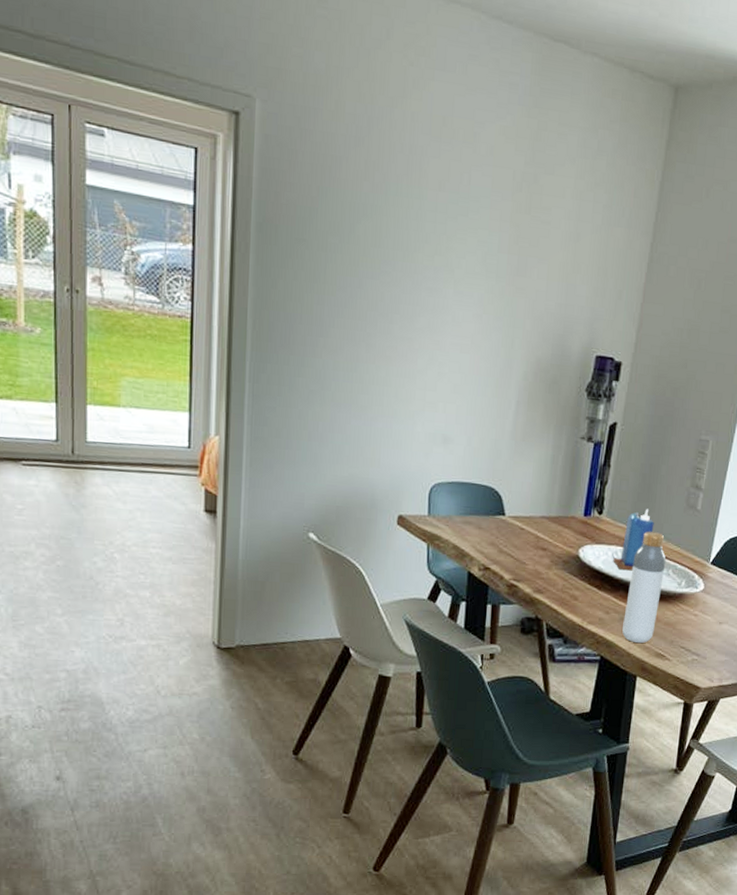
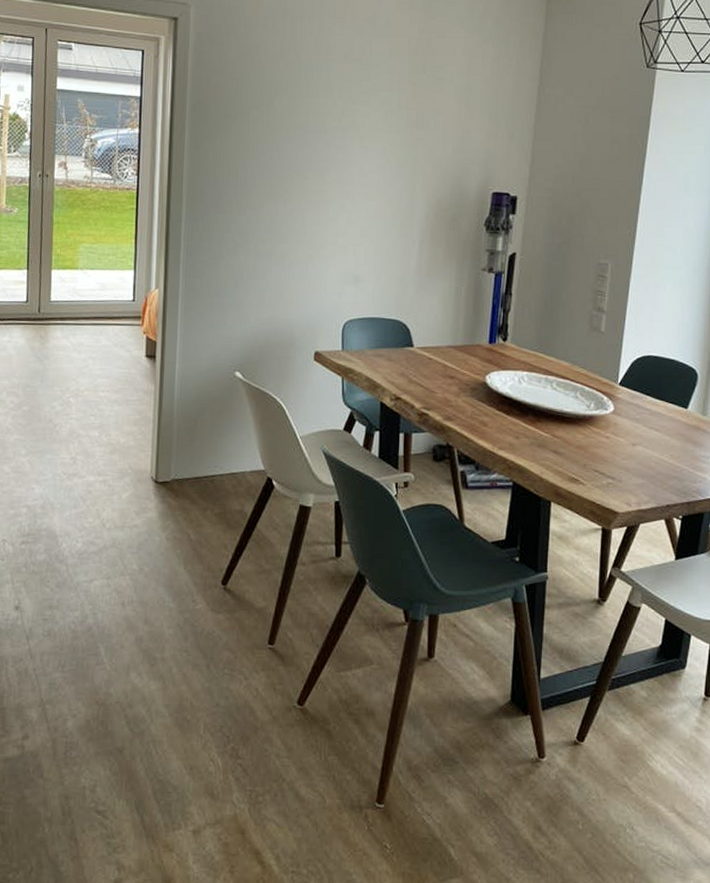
candle: present [613,508,654,571] -> none [520,333,559,395]
bottle: present [622,531,666,644] -> none [534,355,573,468]

